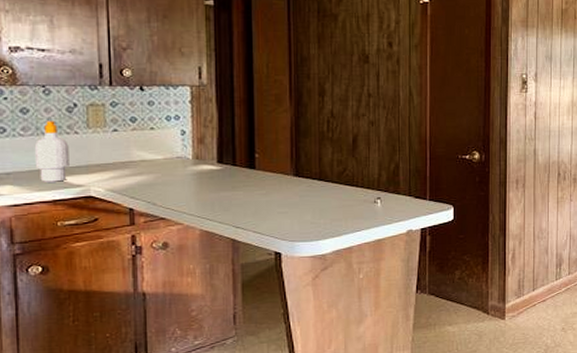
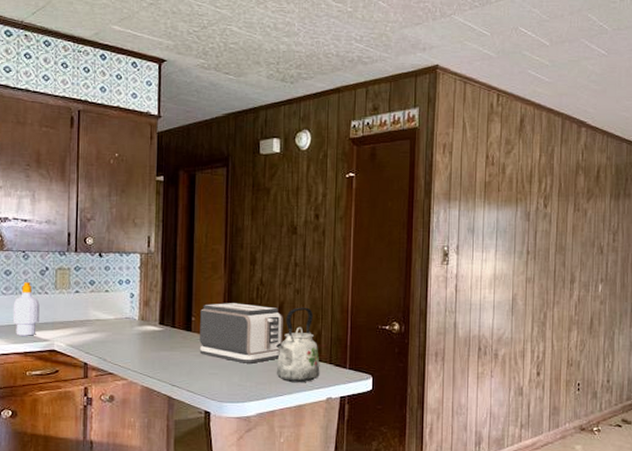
toaster: none [265,137,358,200] -> present [199,303,283,364]
kettle: none [351,139,399,217] -> present [276,307,320,383]

